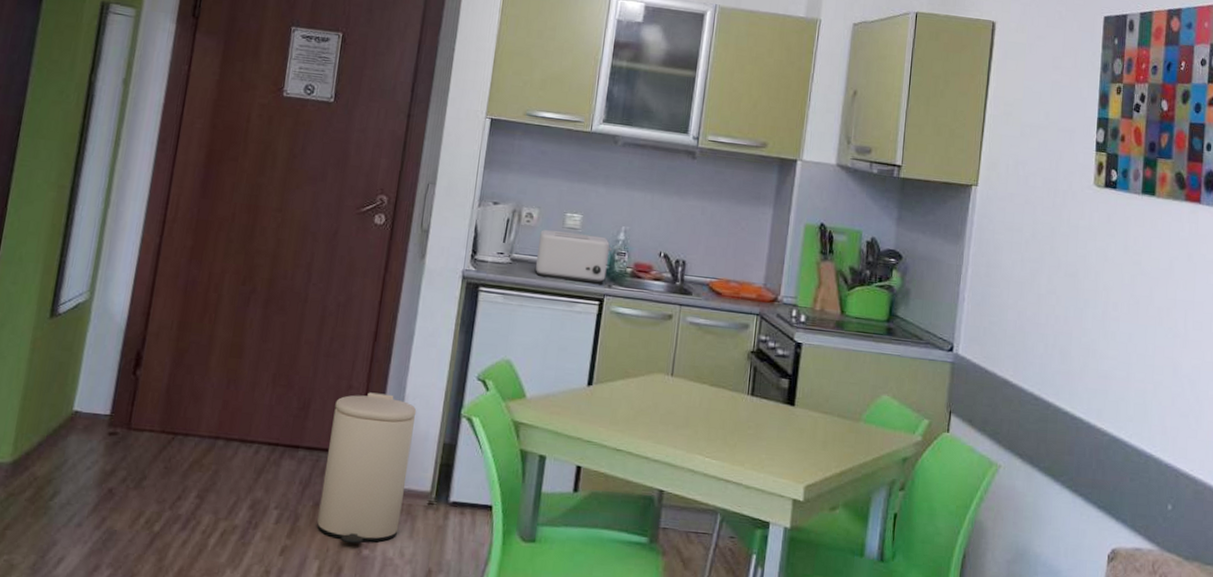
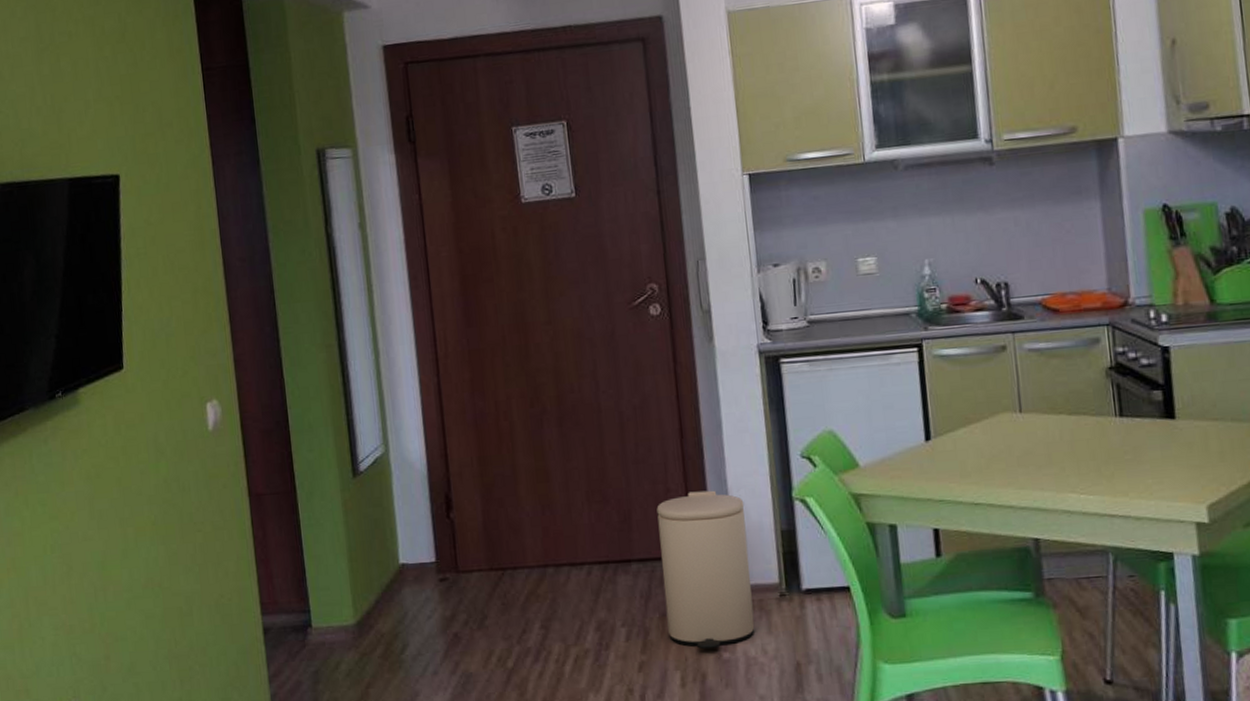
toaster: present [534,230,613,285] -> none [833,275,920,335]

